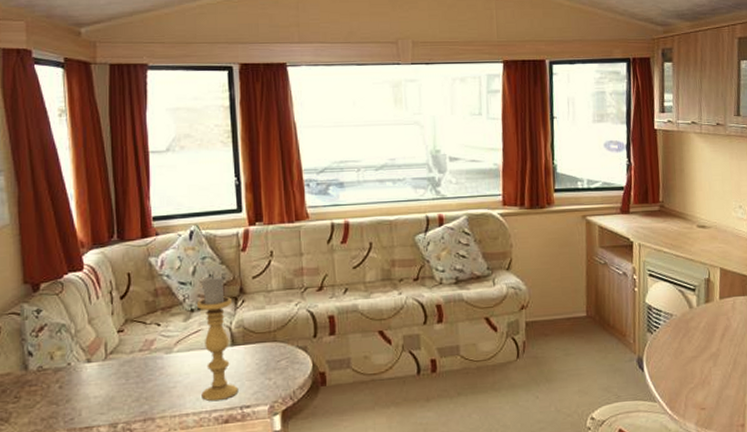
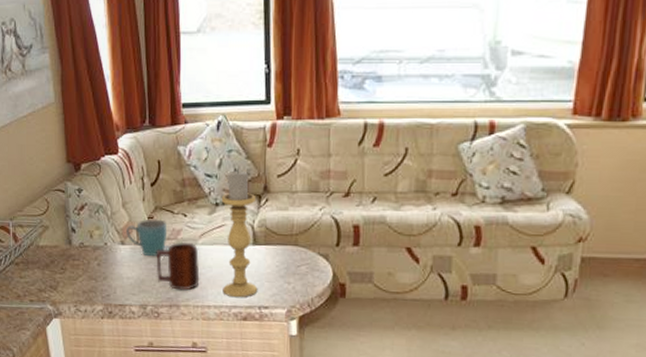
mug: none [93,331,138,372] -> present [126,219,166,257]
mug: none [127,352,176,402] -> present [156,241,200,291]

